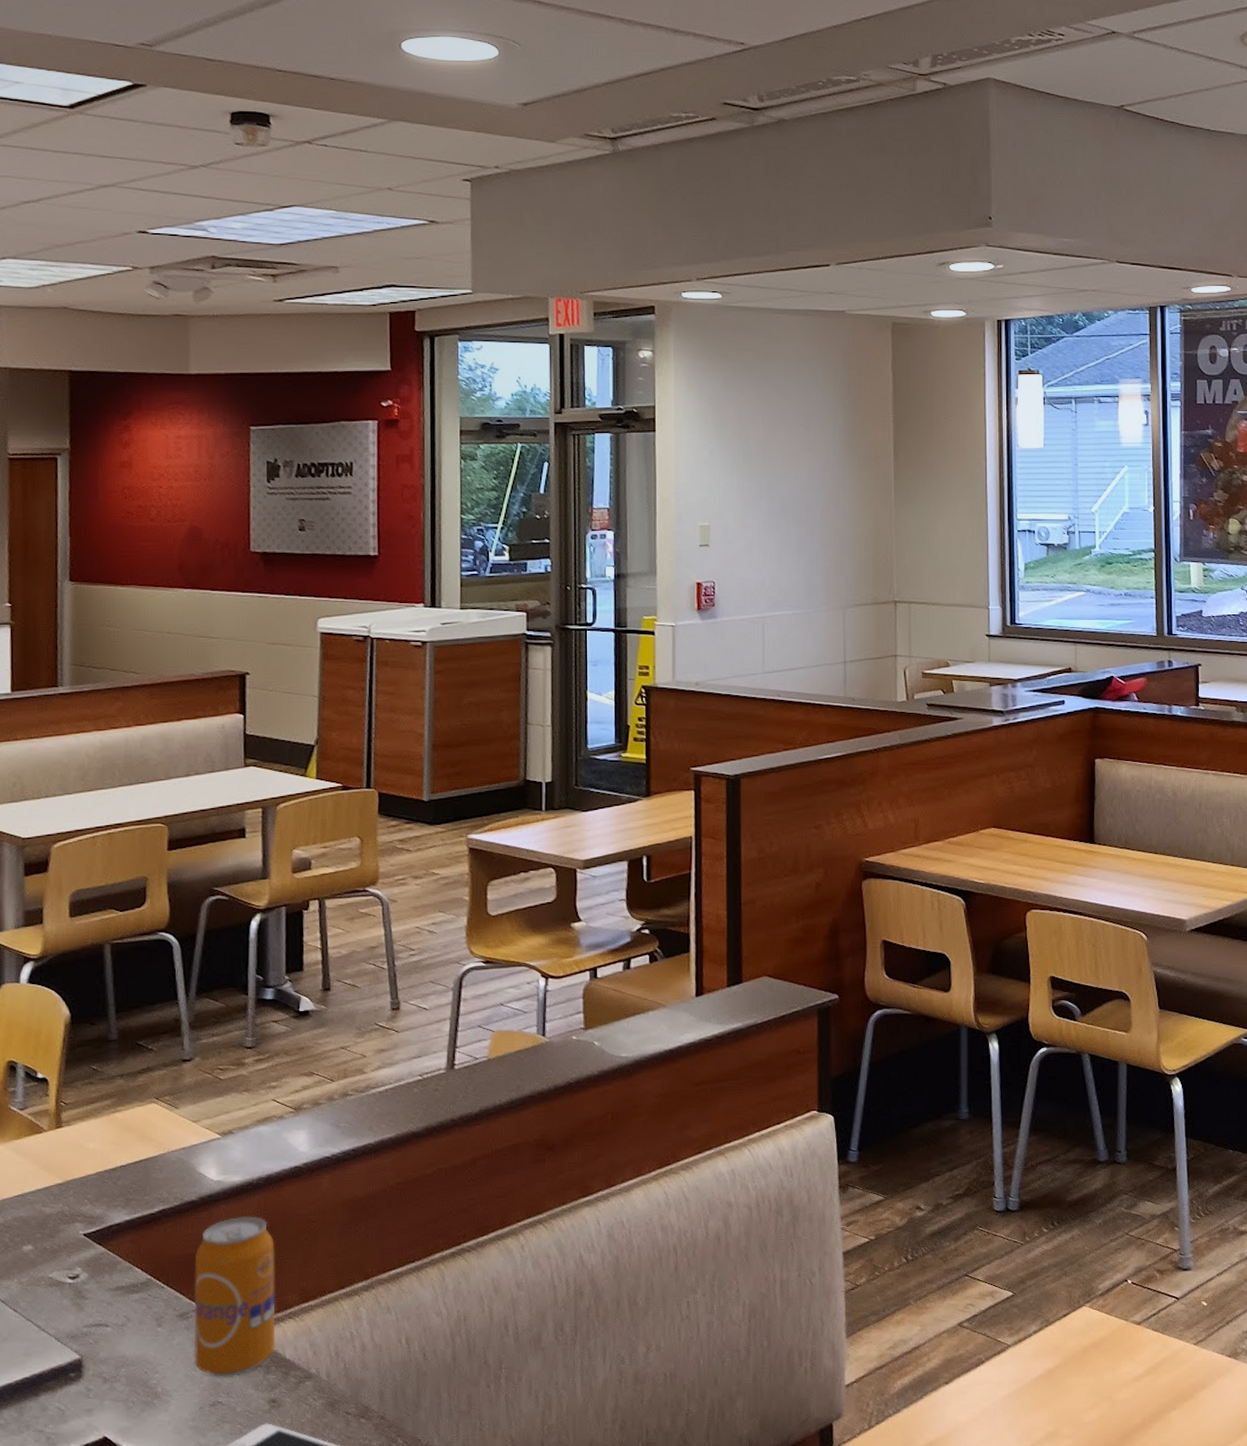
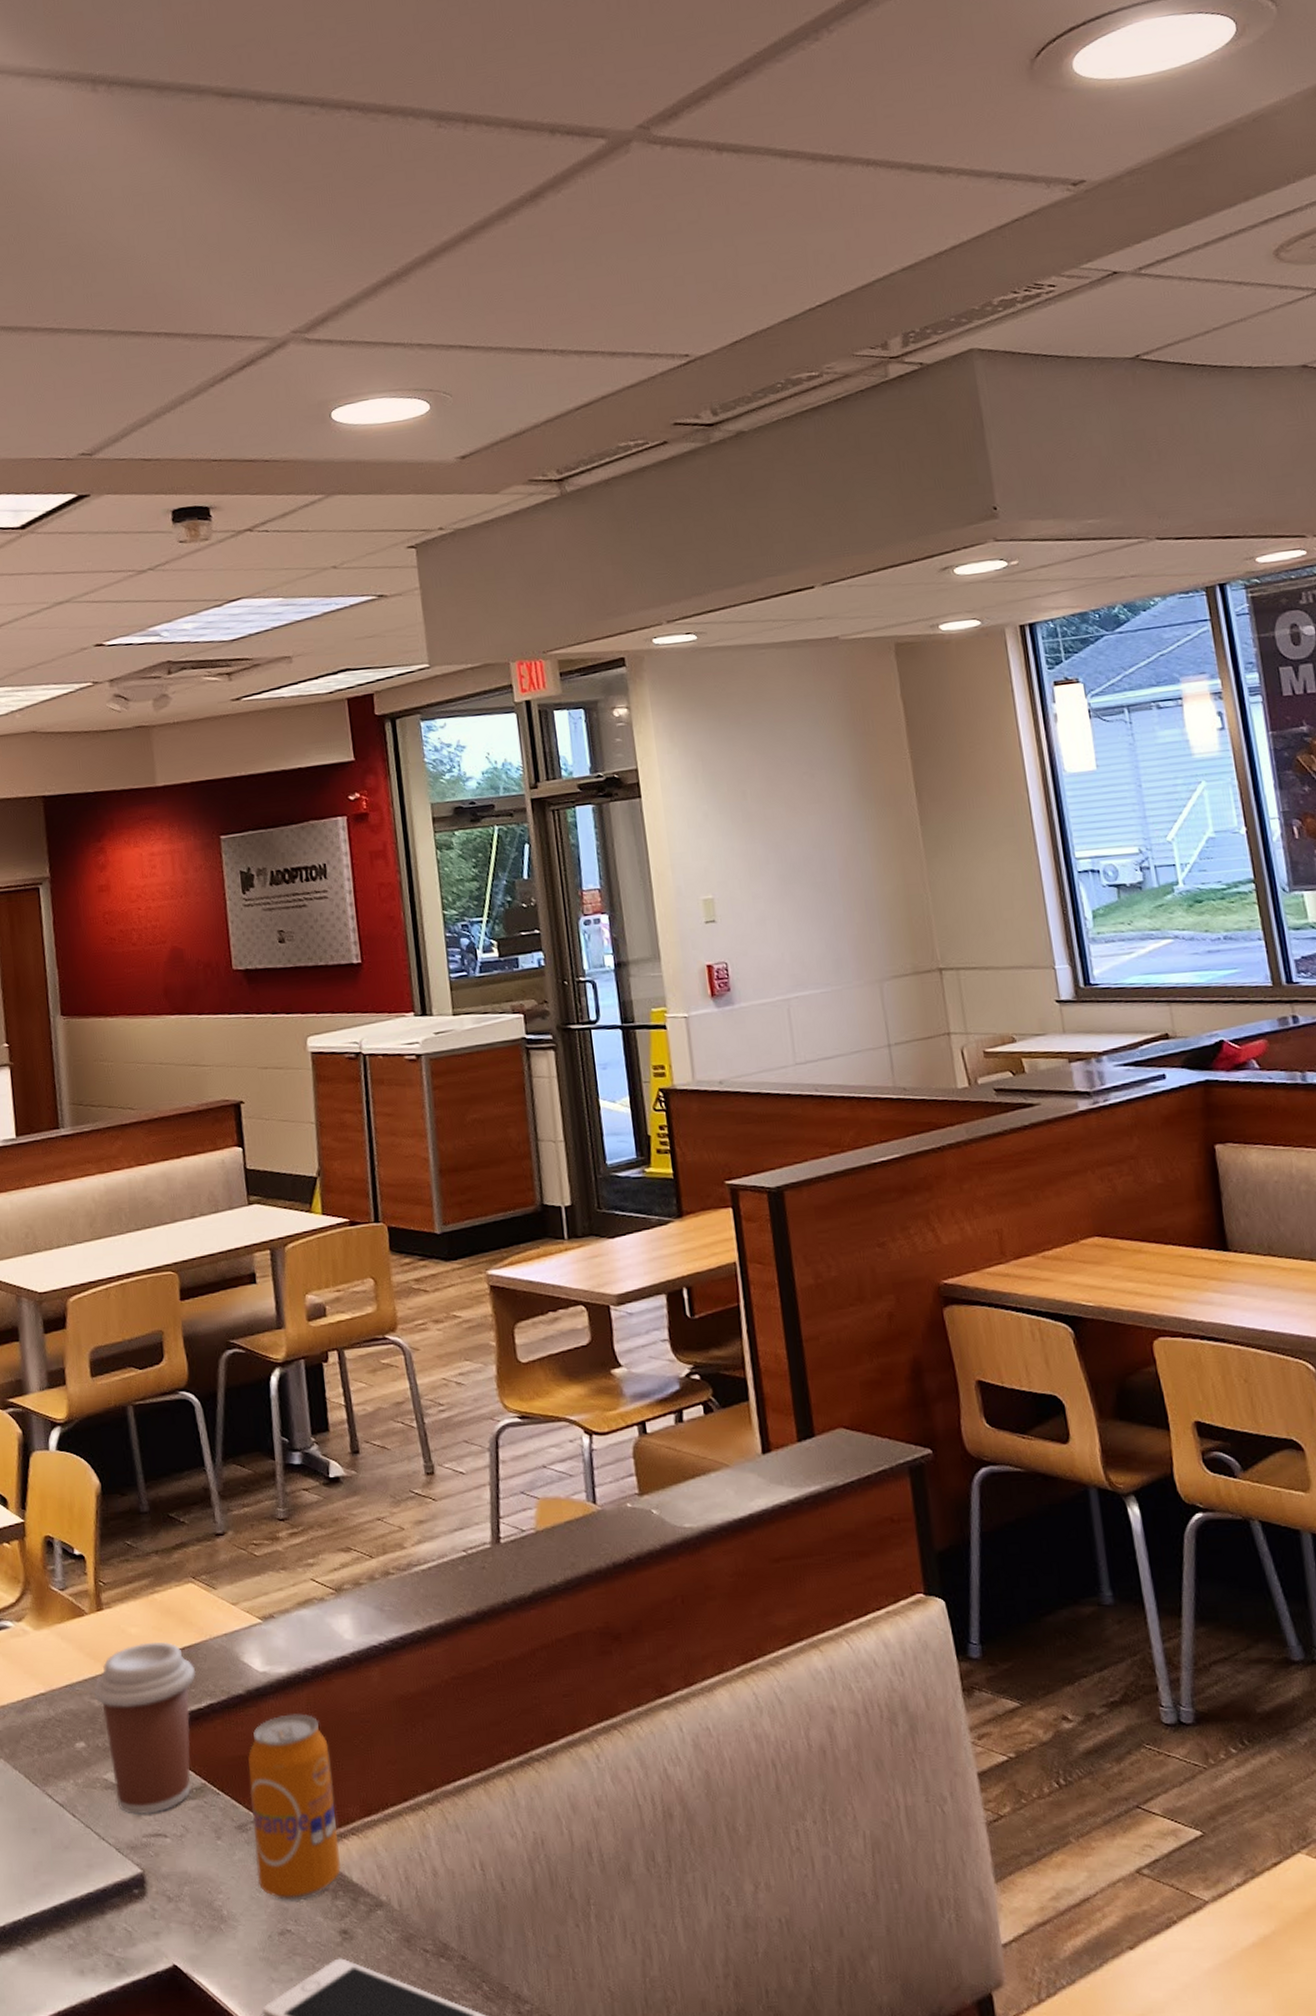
coffee cup: none [45,1155,151,1308] -> present [93,1641,197,1814]

